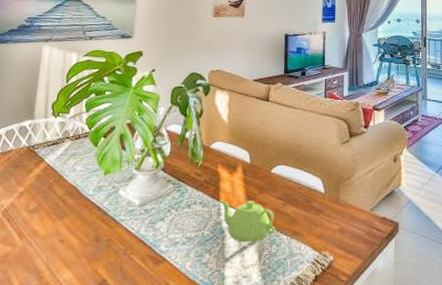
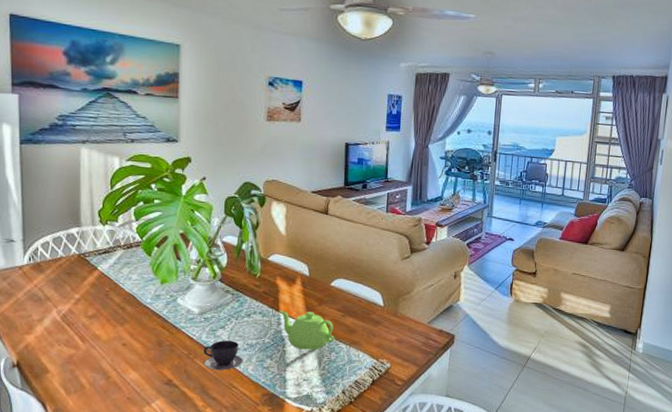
teacup: none [140,234,182,268] -> present [203,340,244,371]

